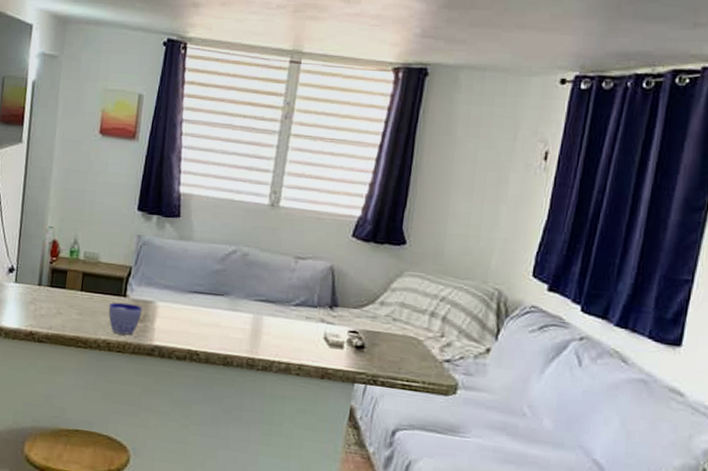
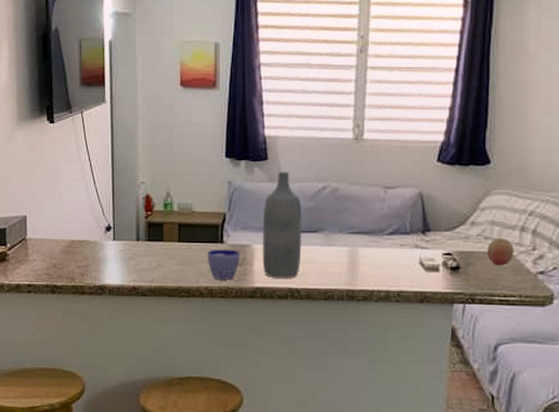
bottle: none [164,230,210,340] -> present [262,171,302,278]
fruit: none [393,320,422,350] -> present [487,237,514,266]

